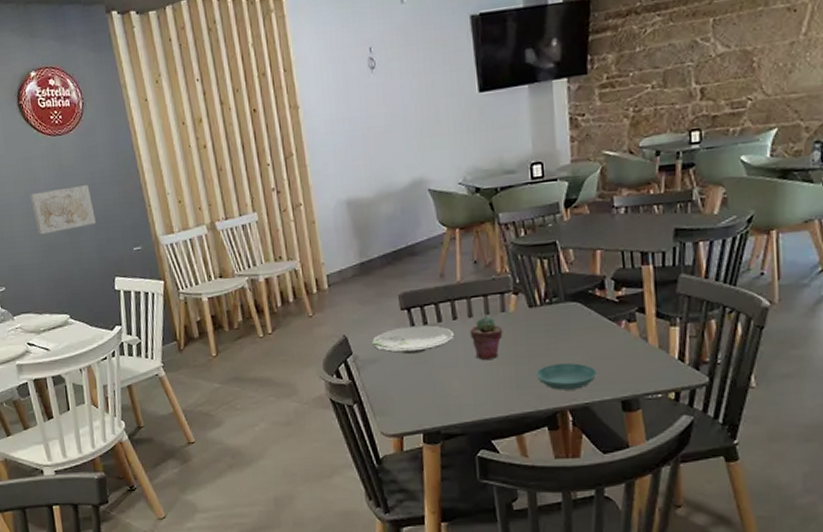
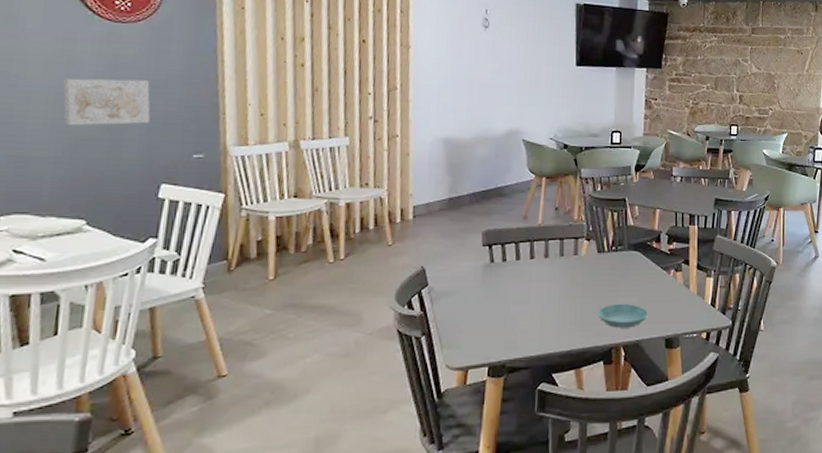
plate: present [372,325,455,354] -> none [450,262,530,288]
potted succulent: present [470,316,503,360] -> none [544,258,574,297]

